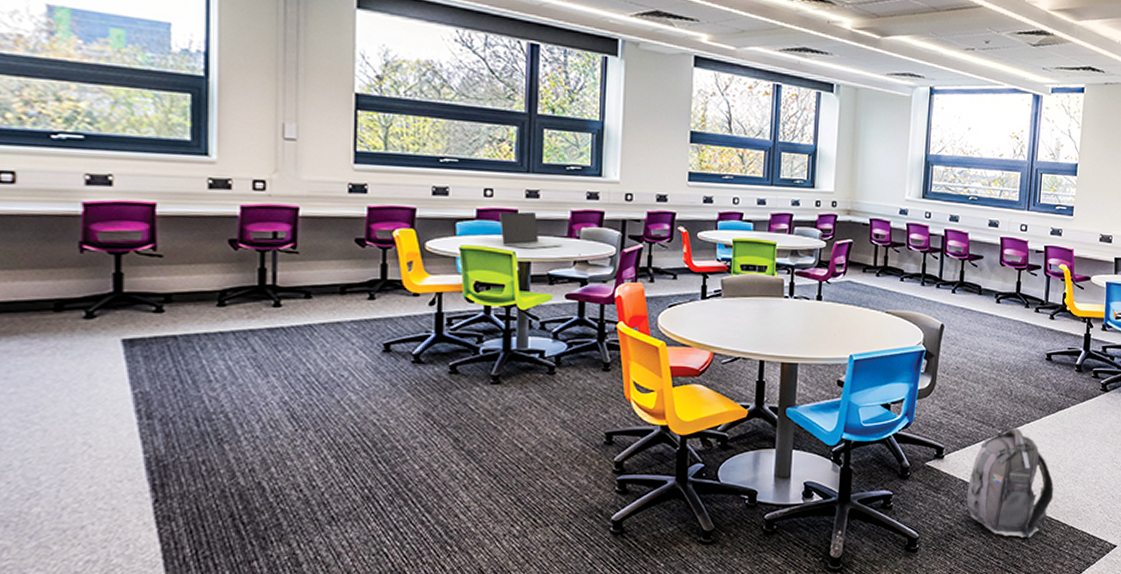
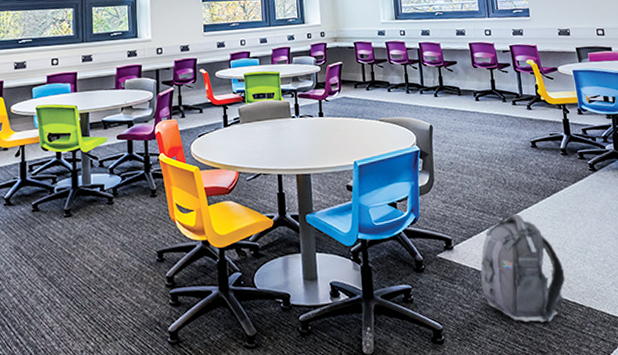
laptop: present [499,211,563,249] -> none [64,72,112,103]

